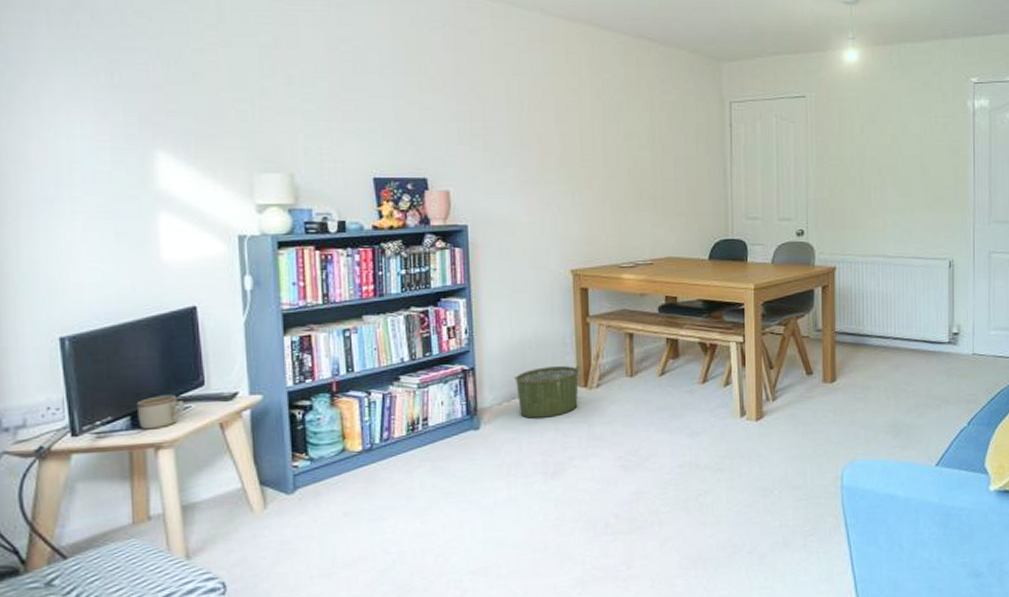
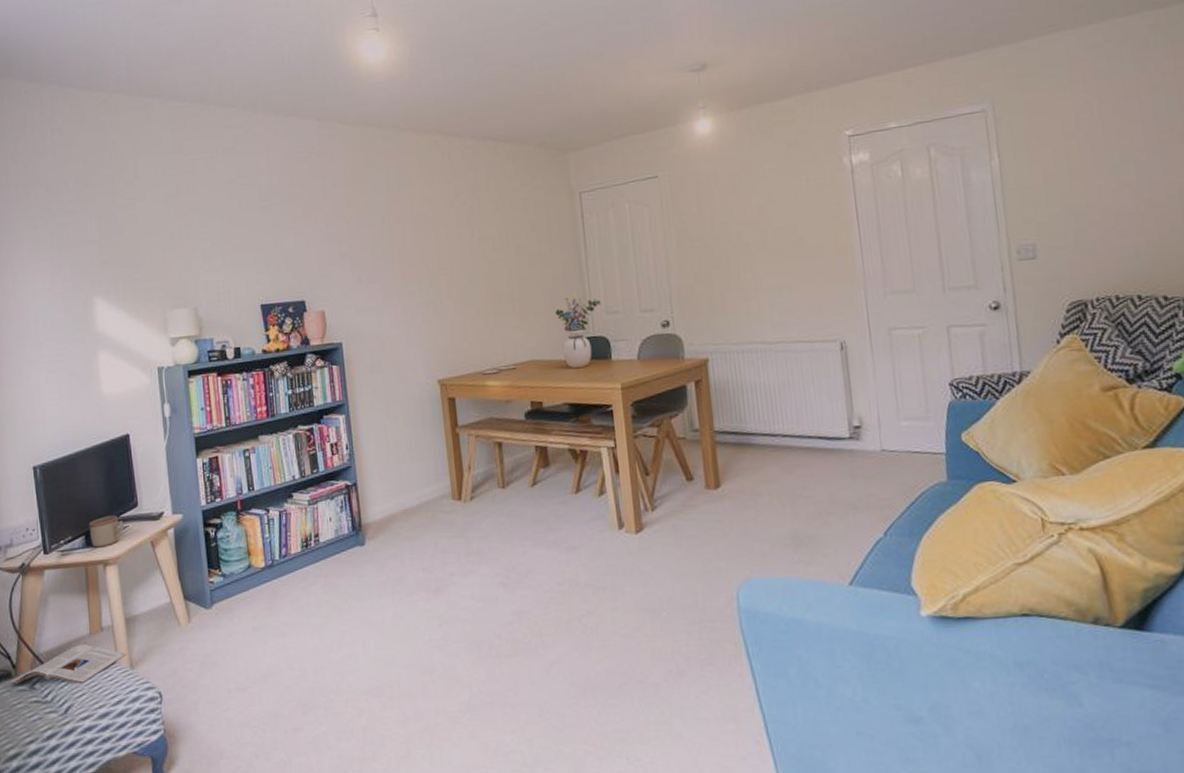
magazine: none [17,535,182,583] -> present [10,644,127,686]
basket: present [514,366,580,419] -> none [393,478,454,534]
bouquet: none [696,196,742,268] -> present [555,292,602,369]

